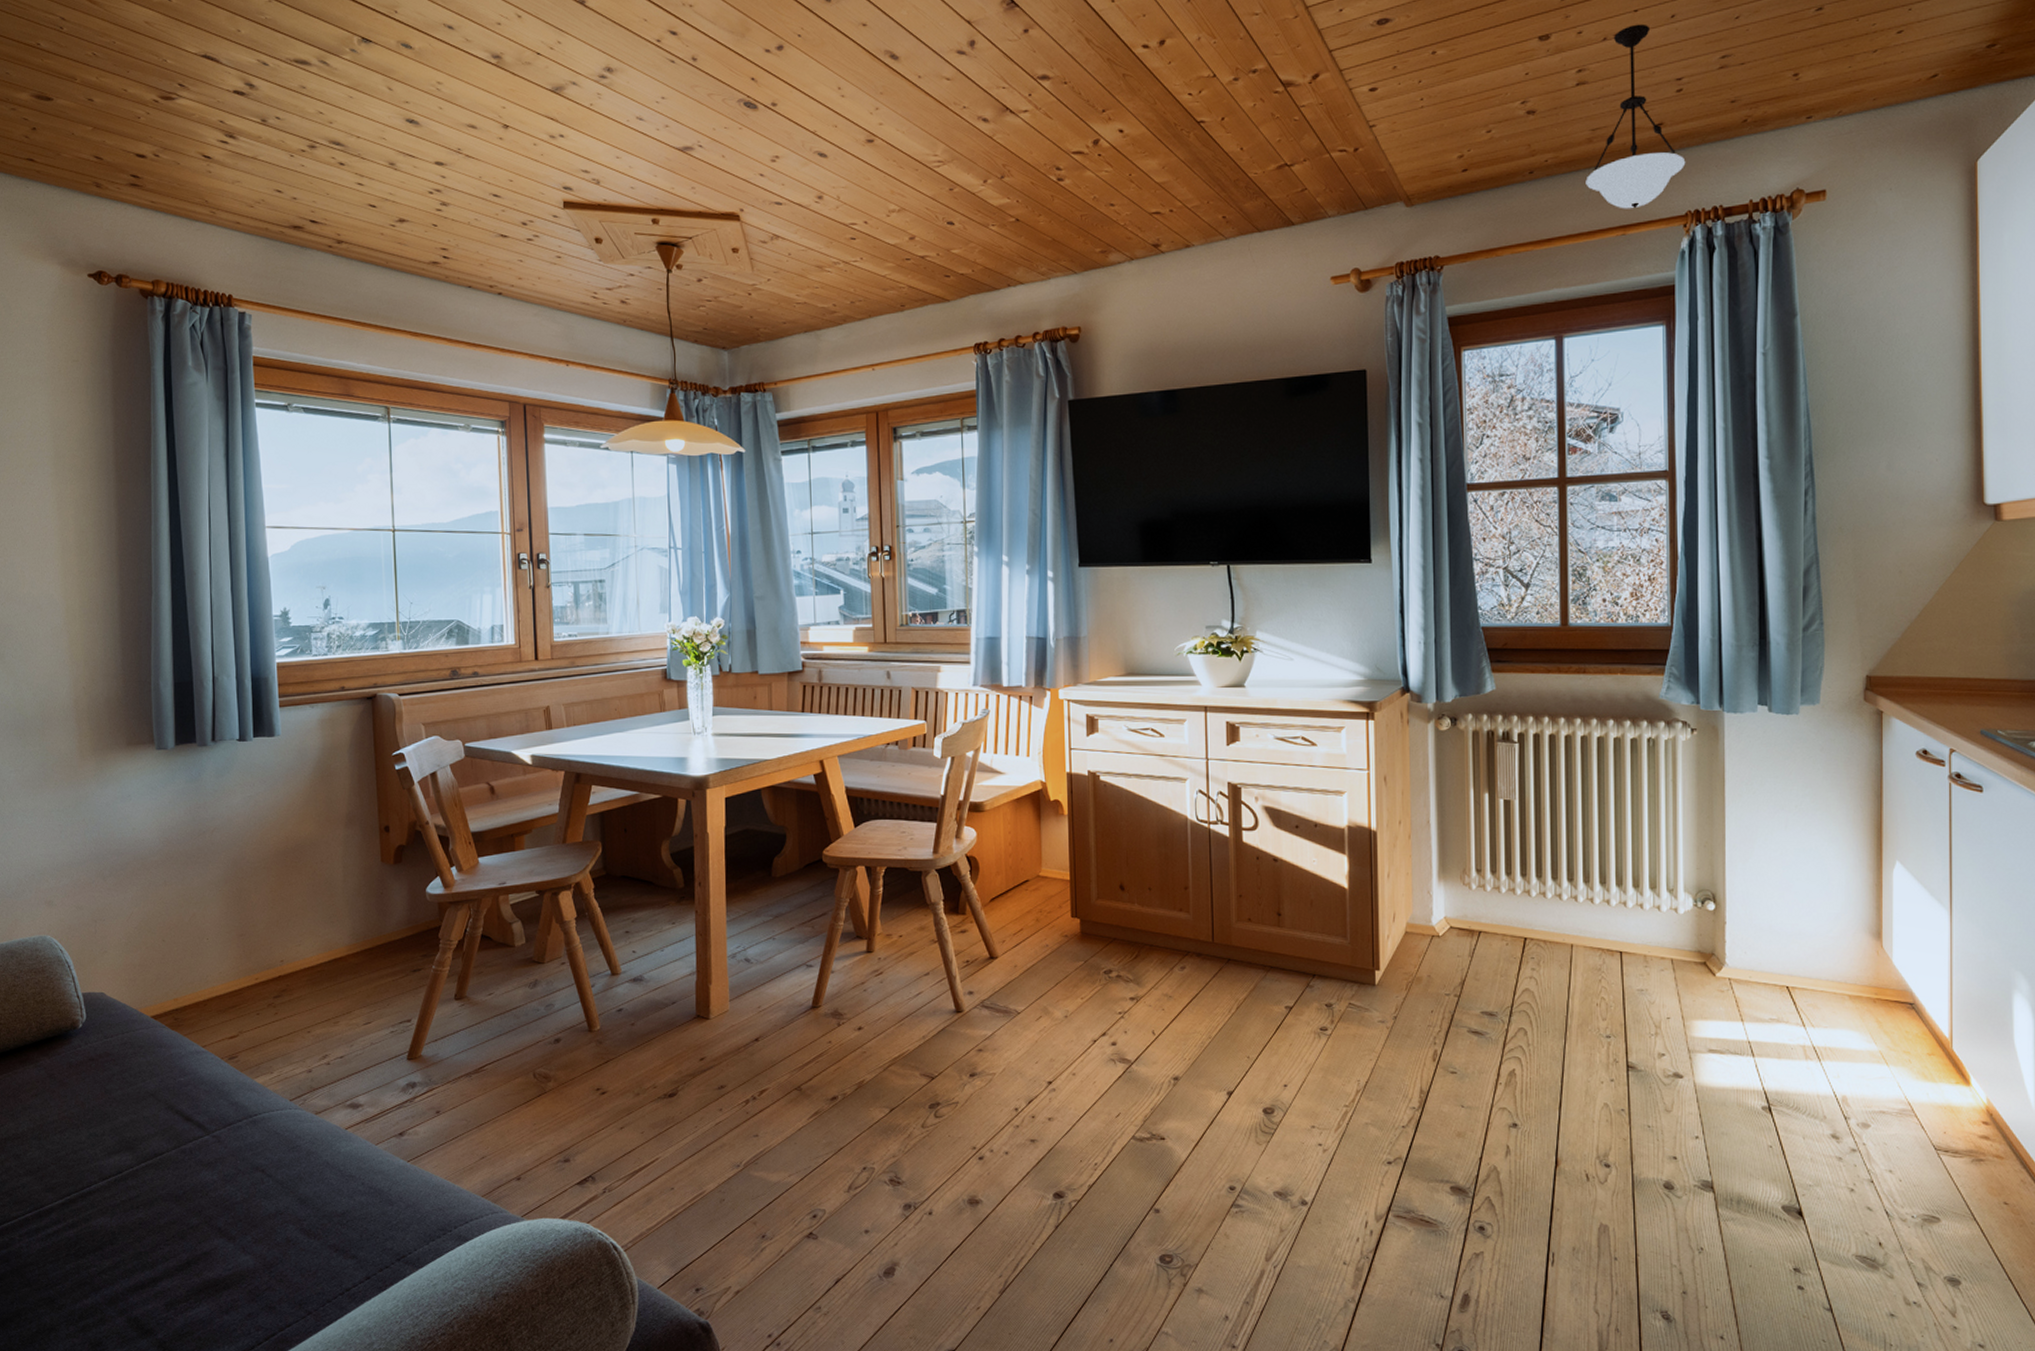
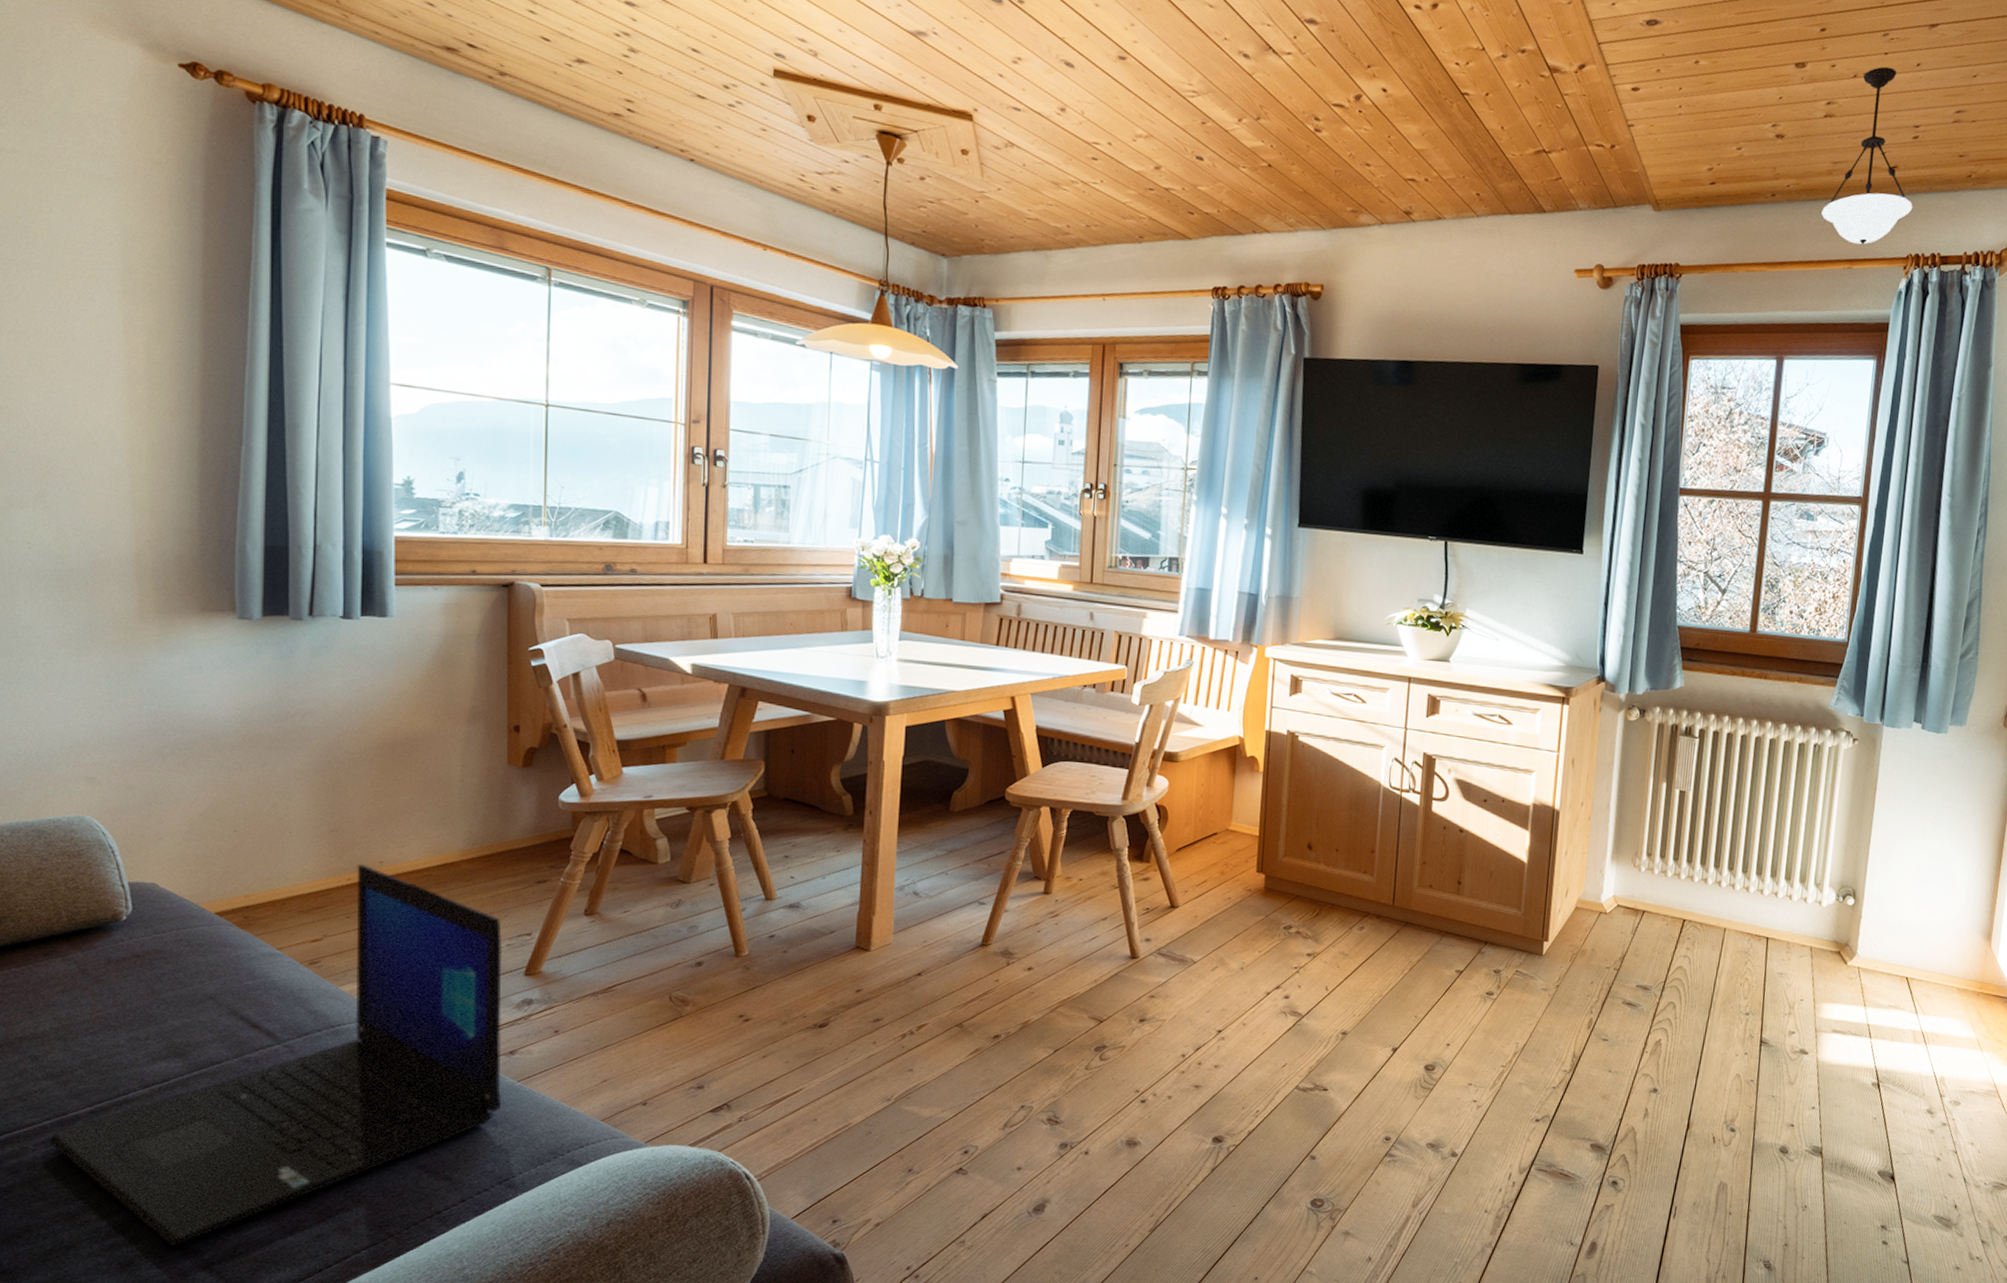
laptop: none [30,963,396,1327] -> present [48,863,503,1247]

